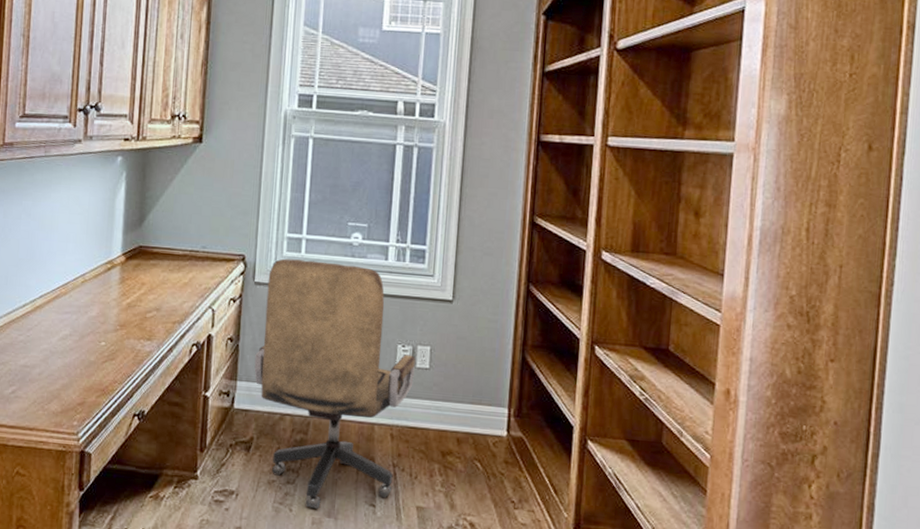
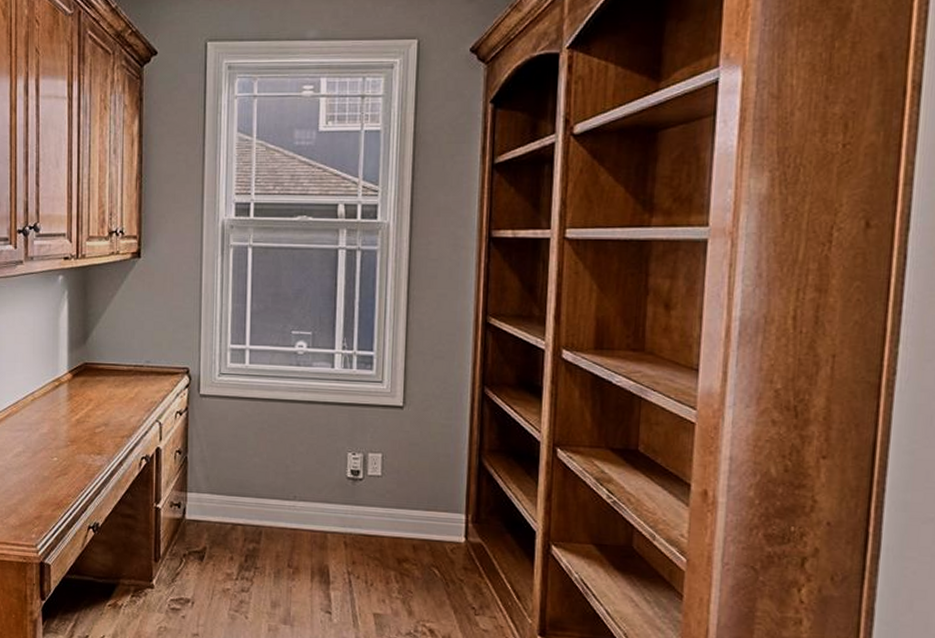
office chair: present [254,258,415,509] -> none [204,370,367,616]

